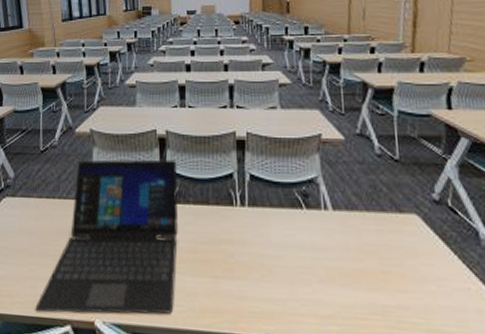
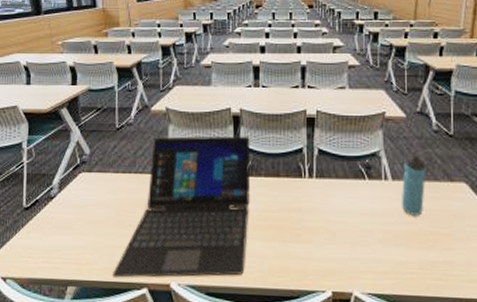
water bottle: none [344,181,371,252] -> present [402,154,426,216]

